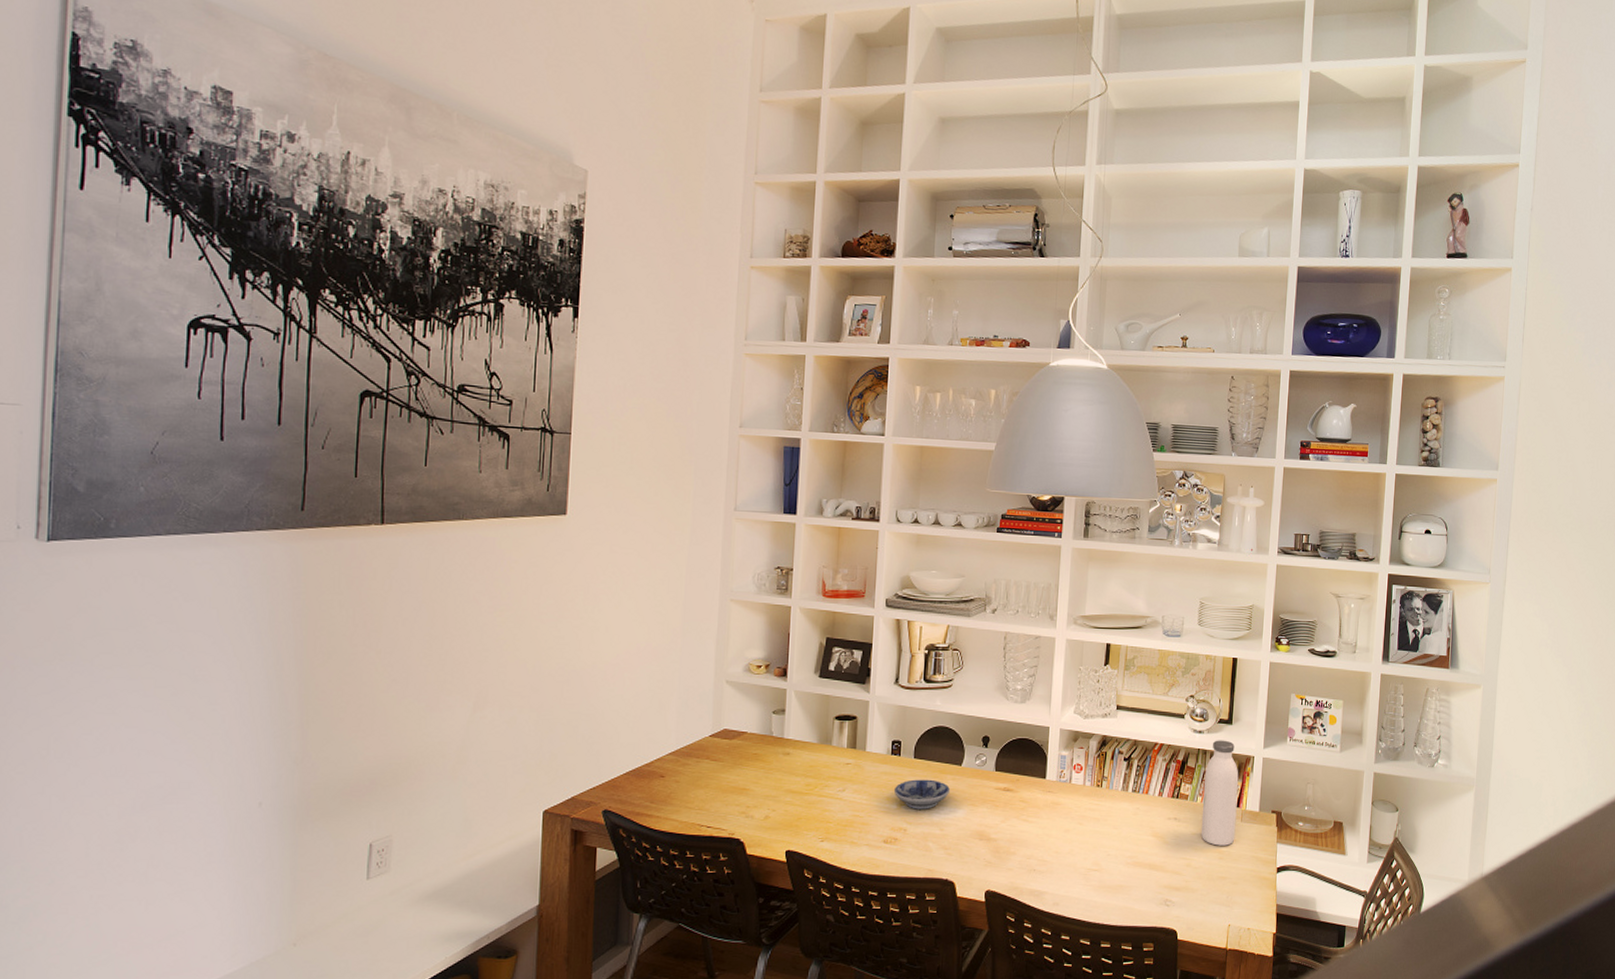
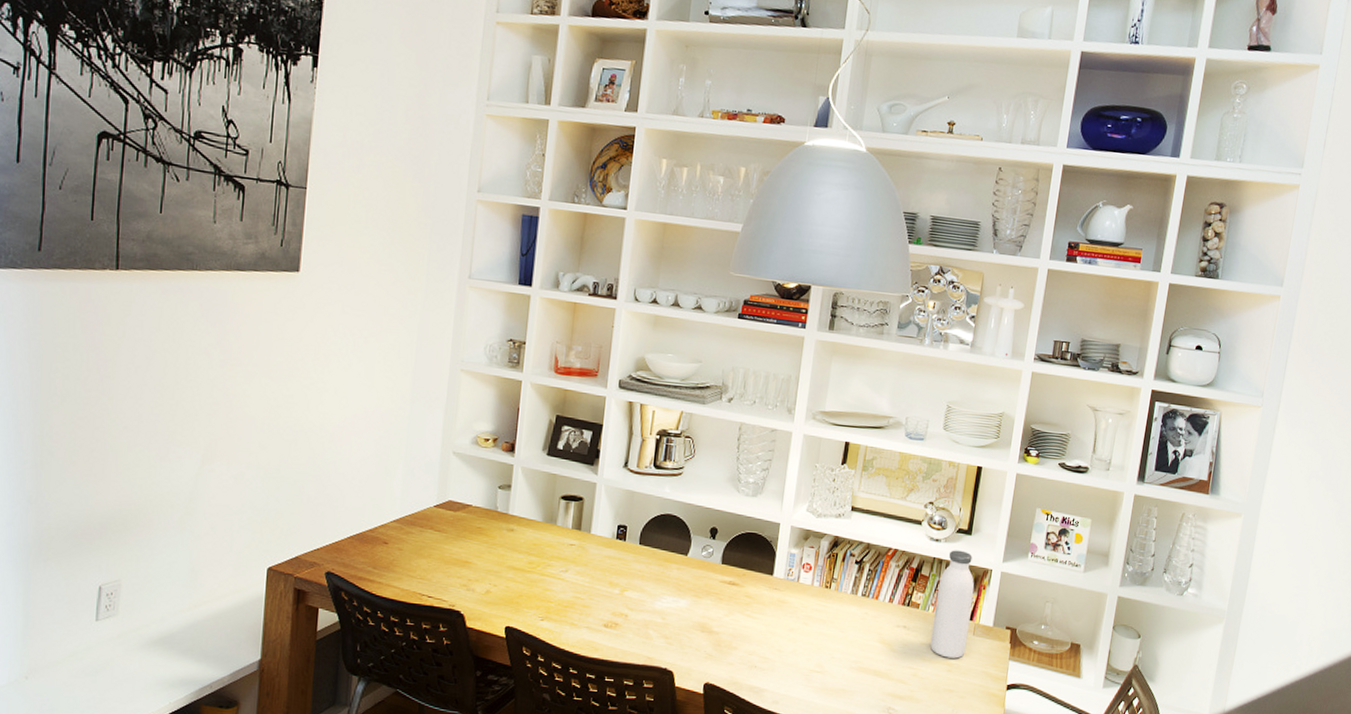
bowl: present [893,779,950,810] -> none [616,565,674,597]

